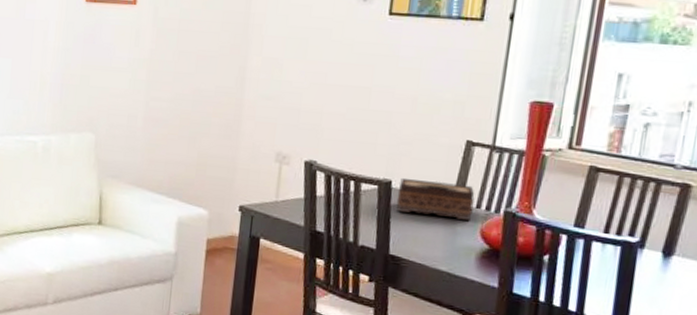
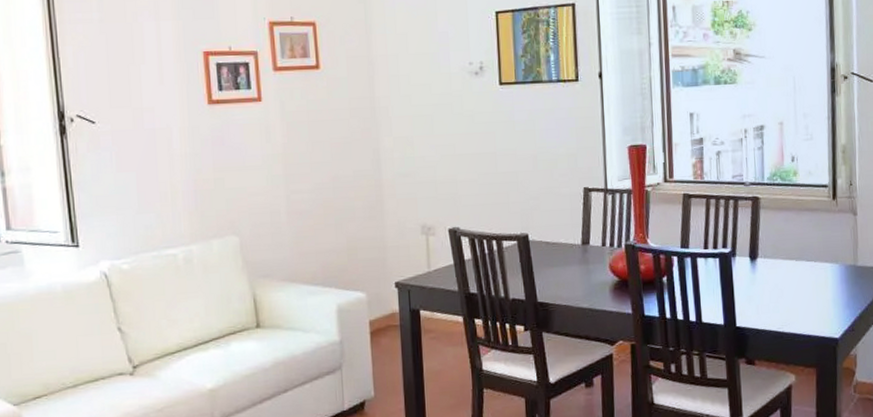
tissue box: present [396,177,476,220] -> none [535,227,601,261]

